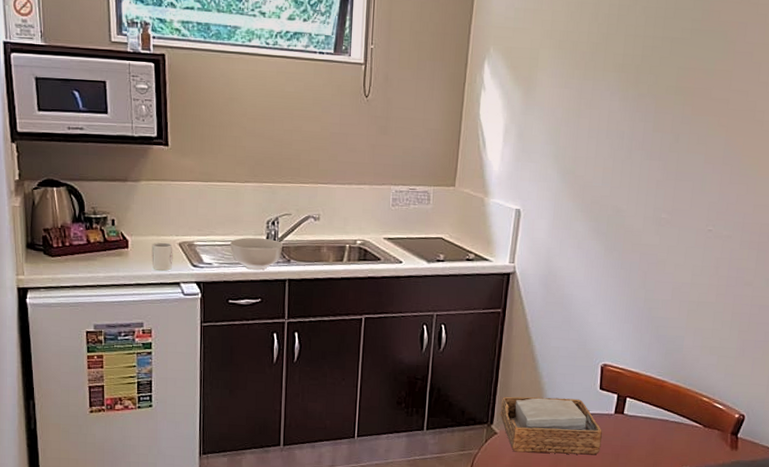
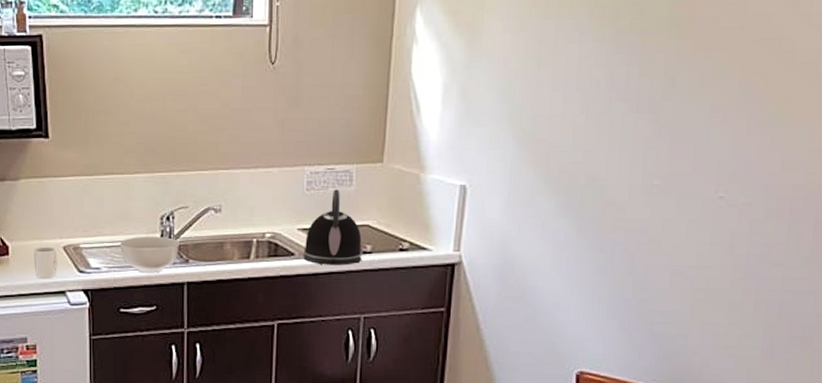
kettle: none [387,206,437,271] -> present [302,189,363,266]

